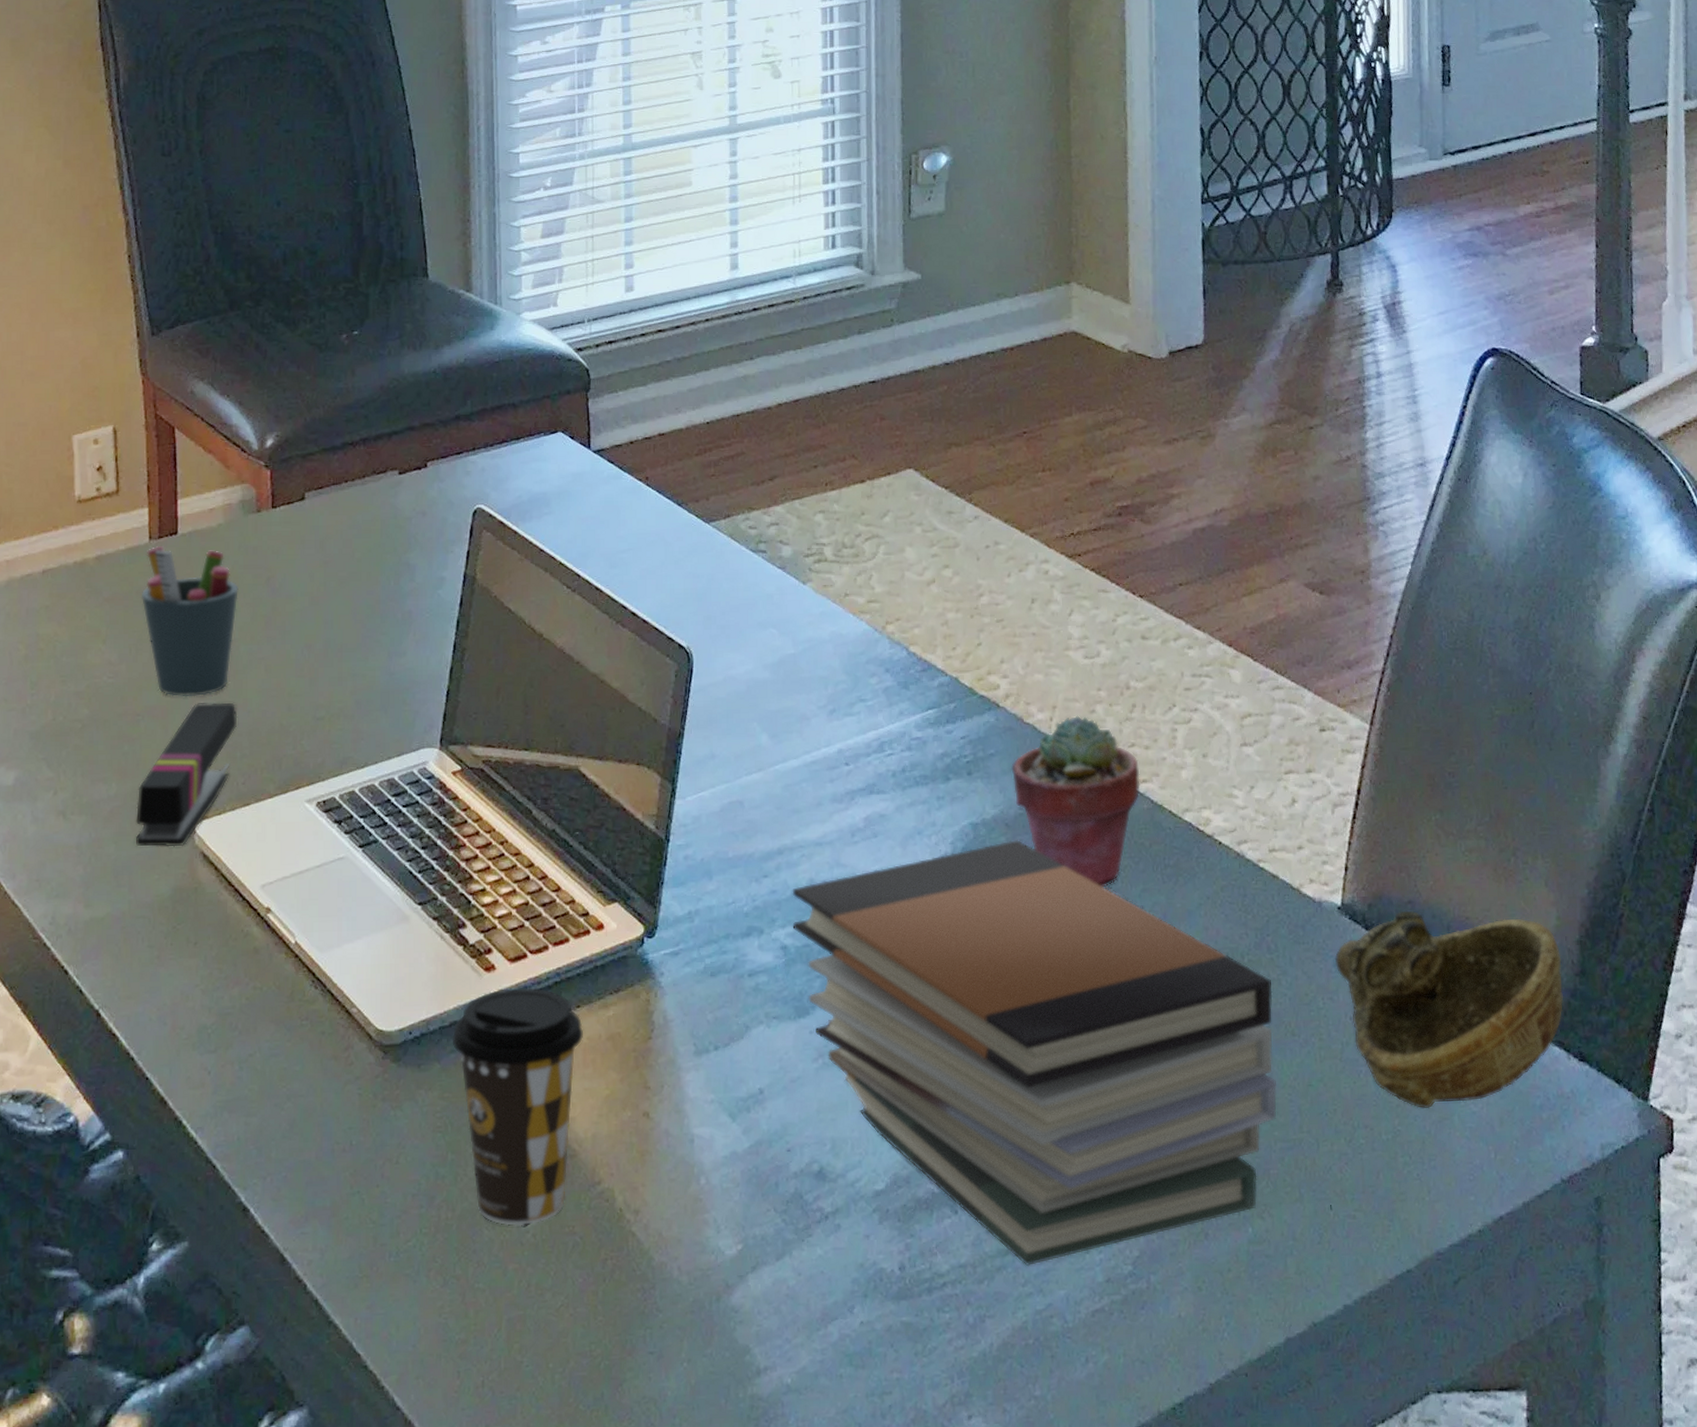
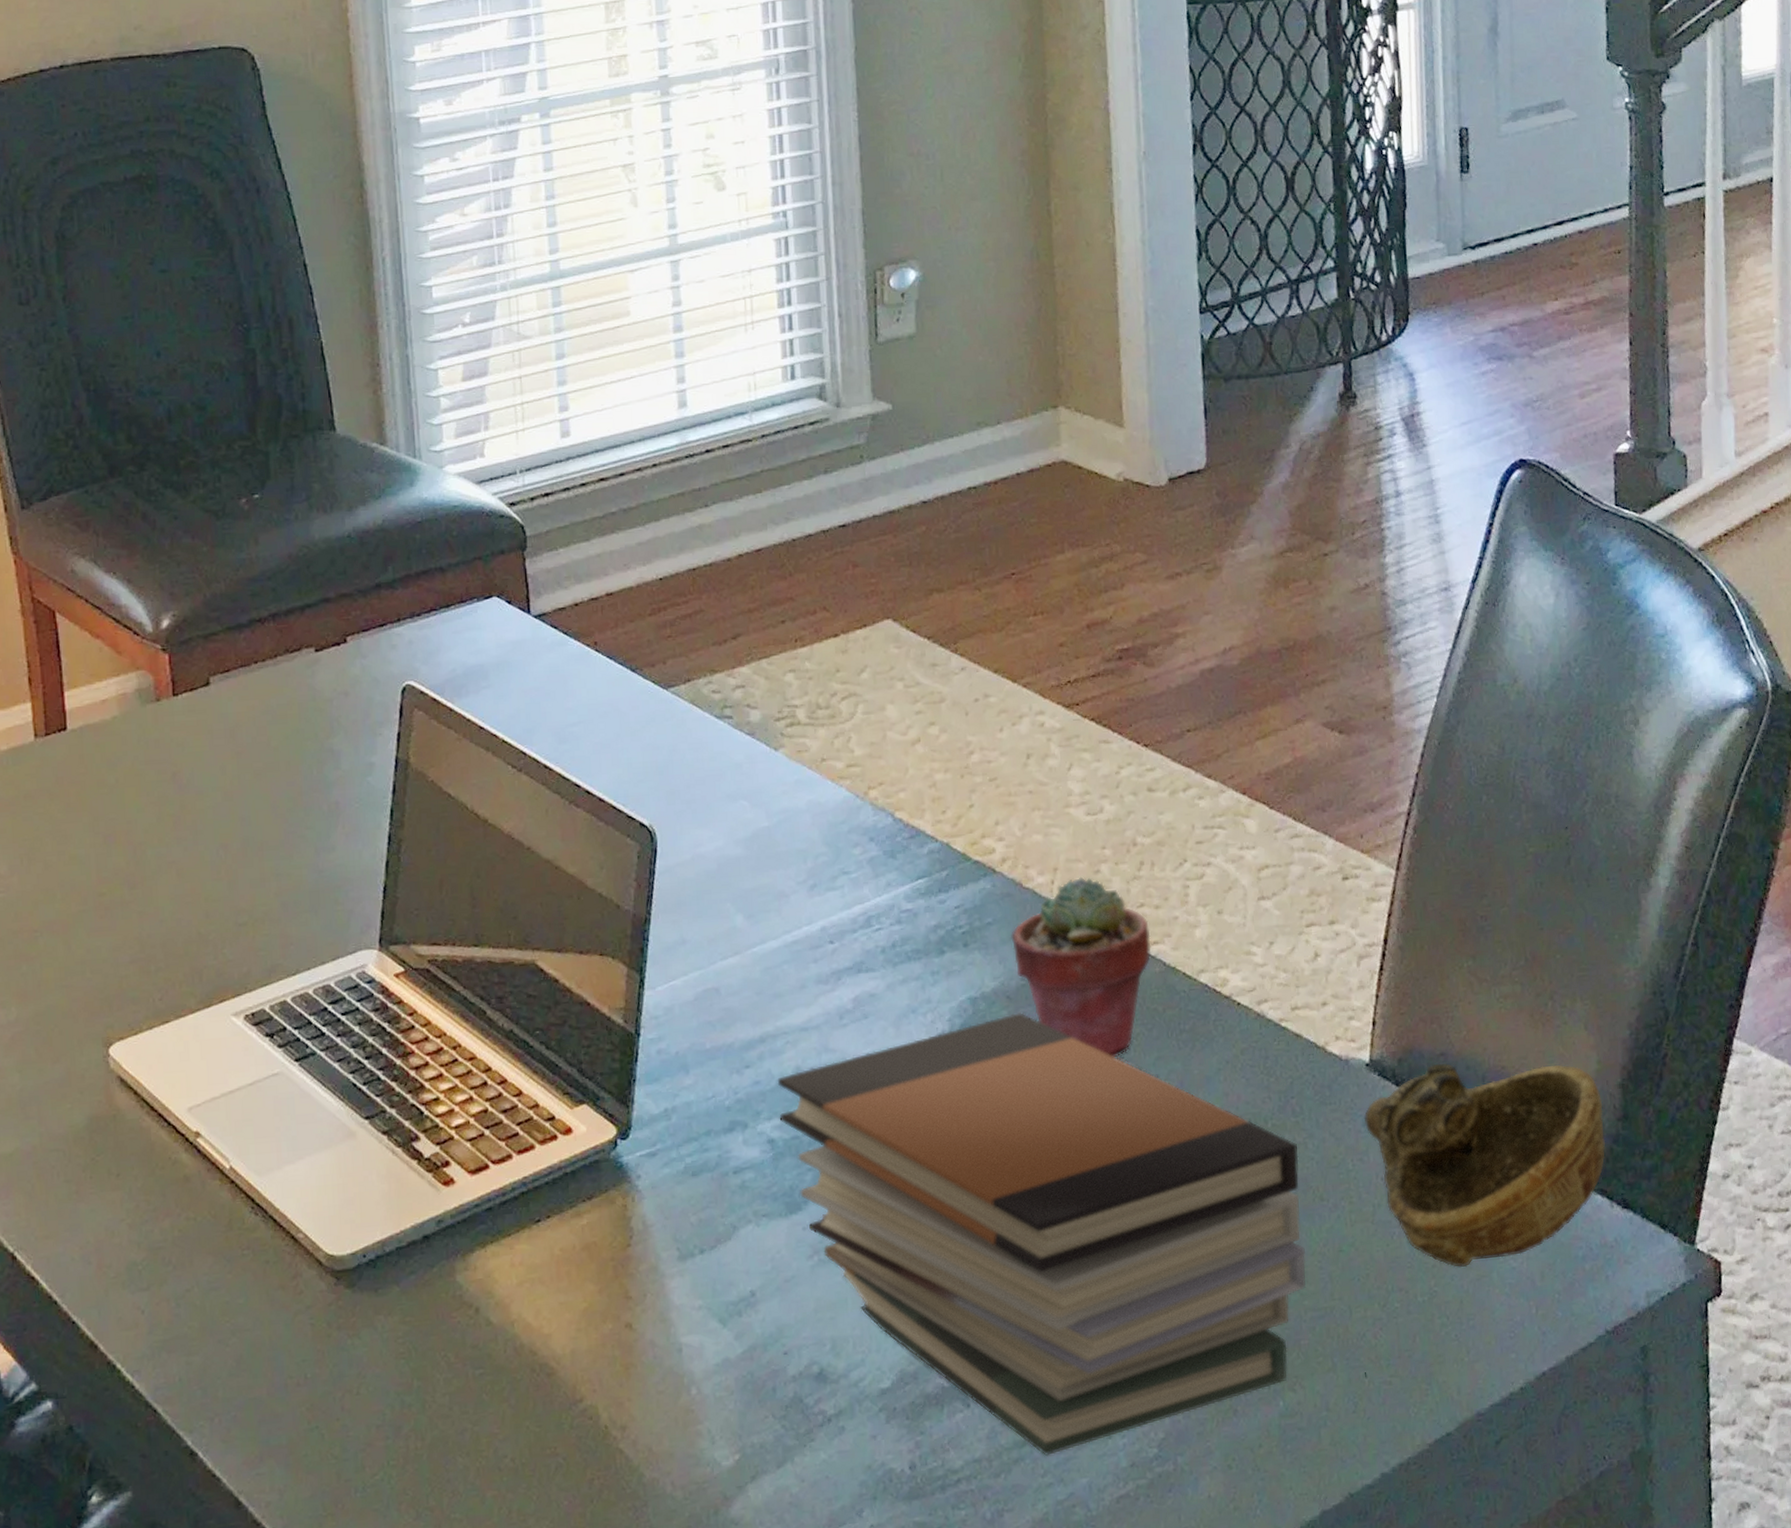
stapler: present [135,702,238,847] -> none [40,912,149,1074]
pen holder: present [141,545,238,697] -> none [29,743,141,909]
coffee cup: present [452,987,584,1226] -> none [410,1199,556,1452]

